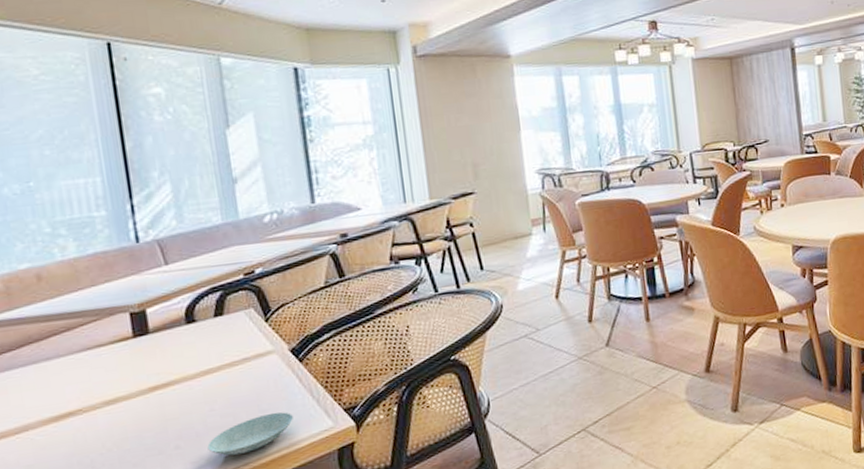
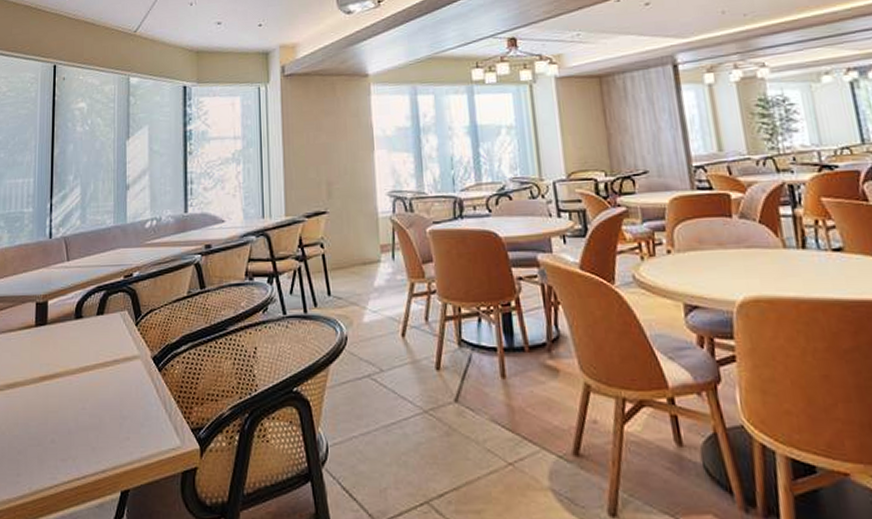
saucer: present [207,412,293,456] -> none [75,420,147,459]

